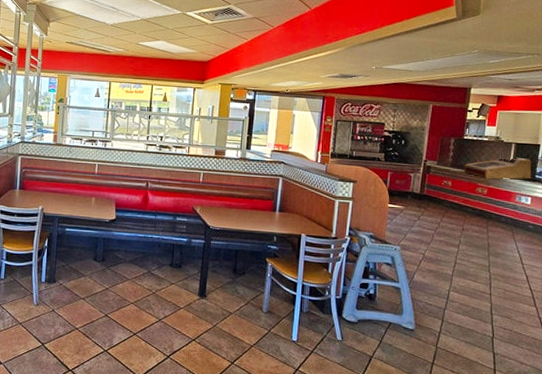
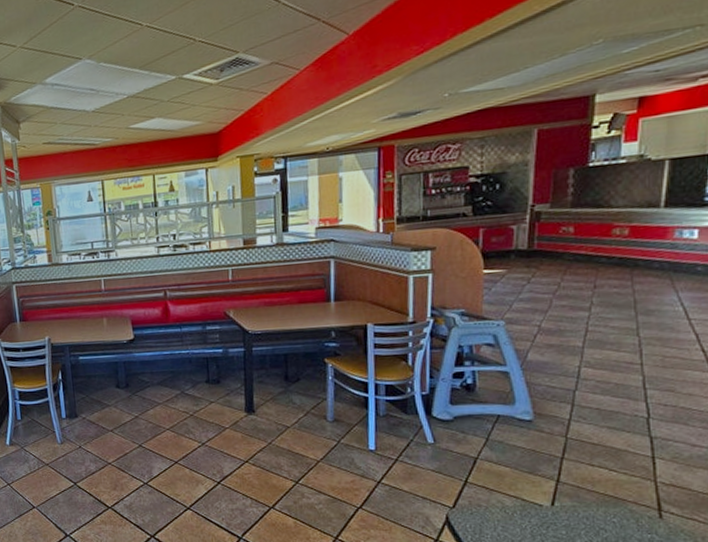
cash register: present [464,157,531,180] -> none [591,176,697,216]

